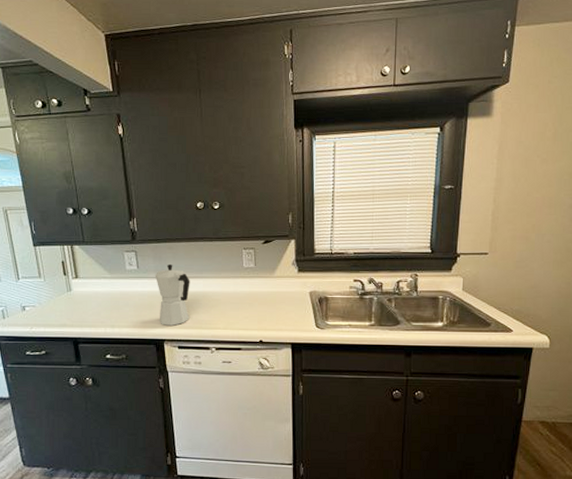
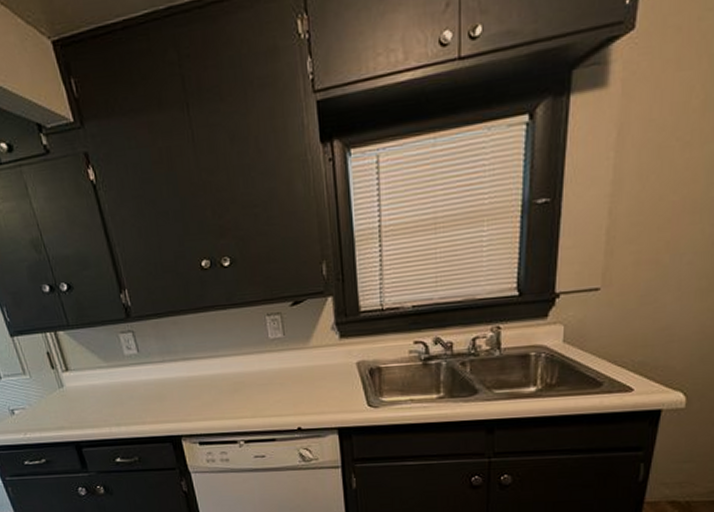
moka pot: present [155,263,190,326] -> none [160,342,209,419]

